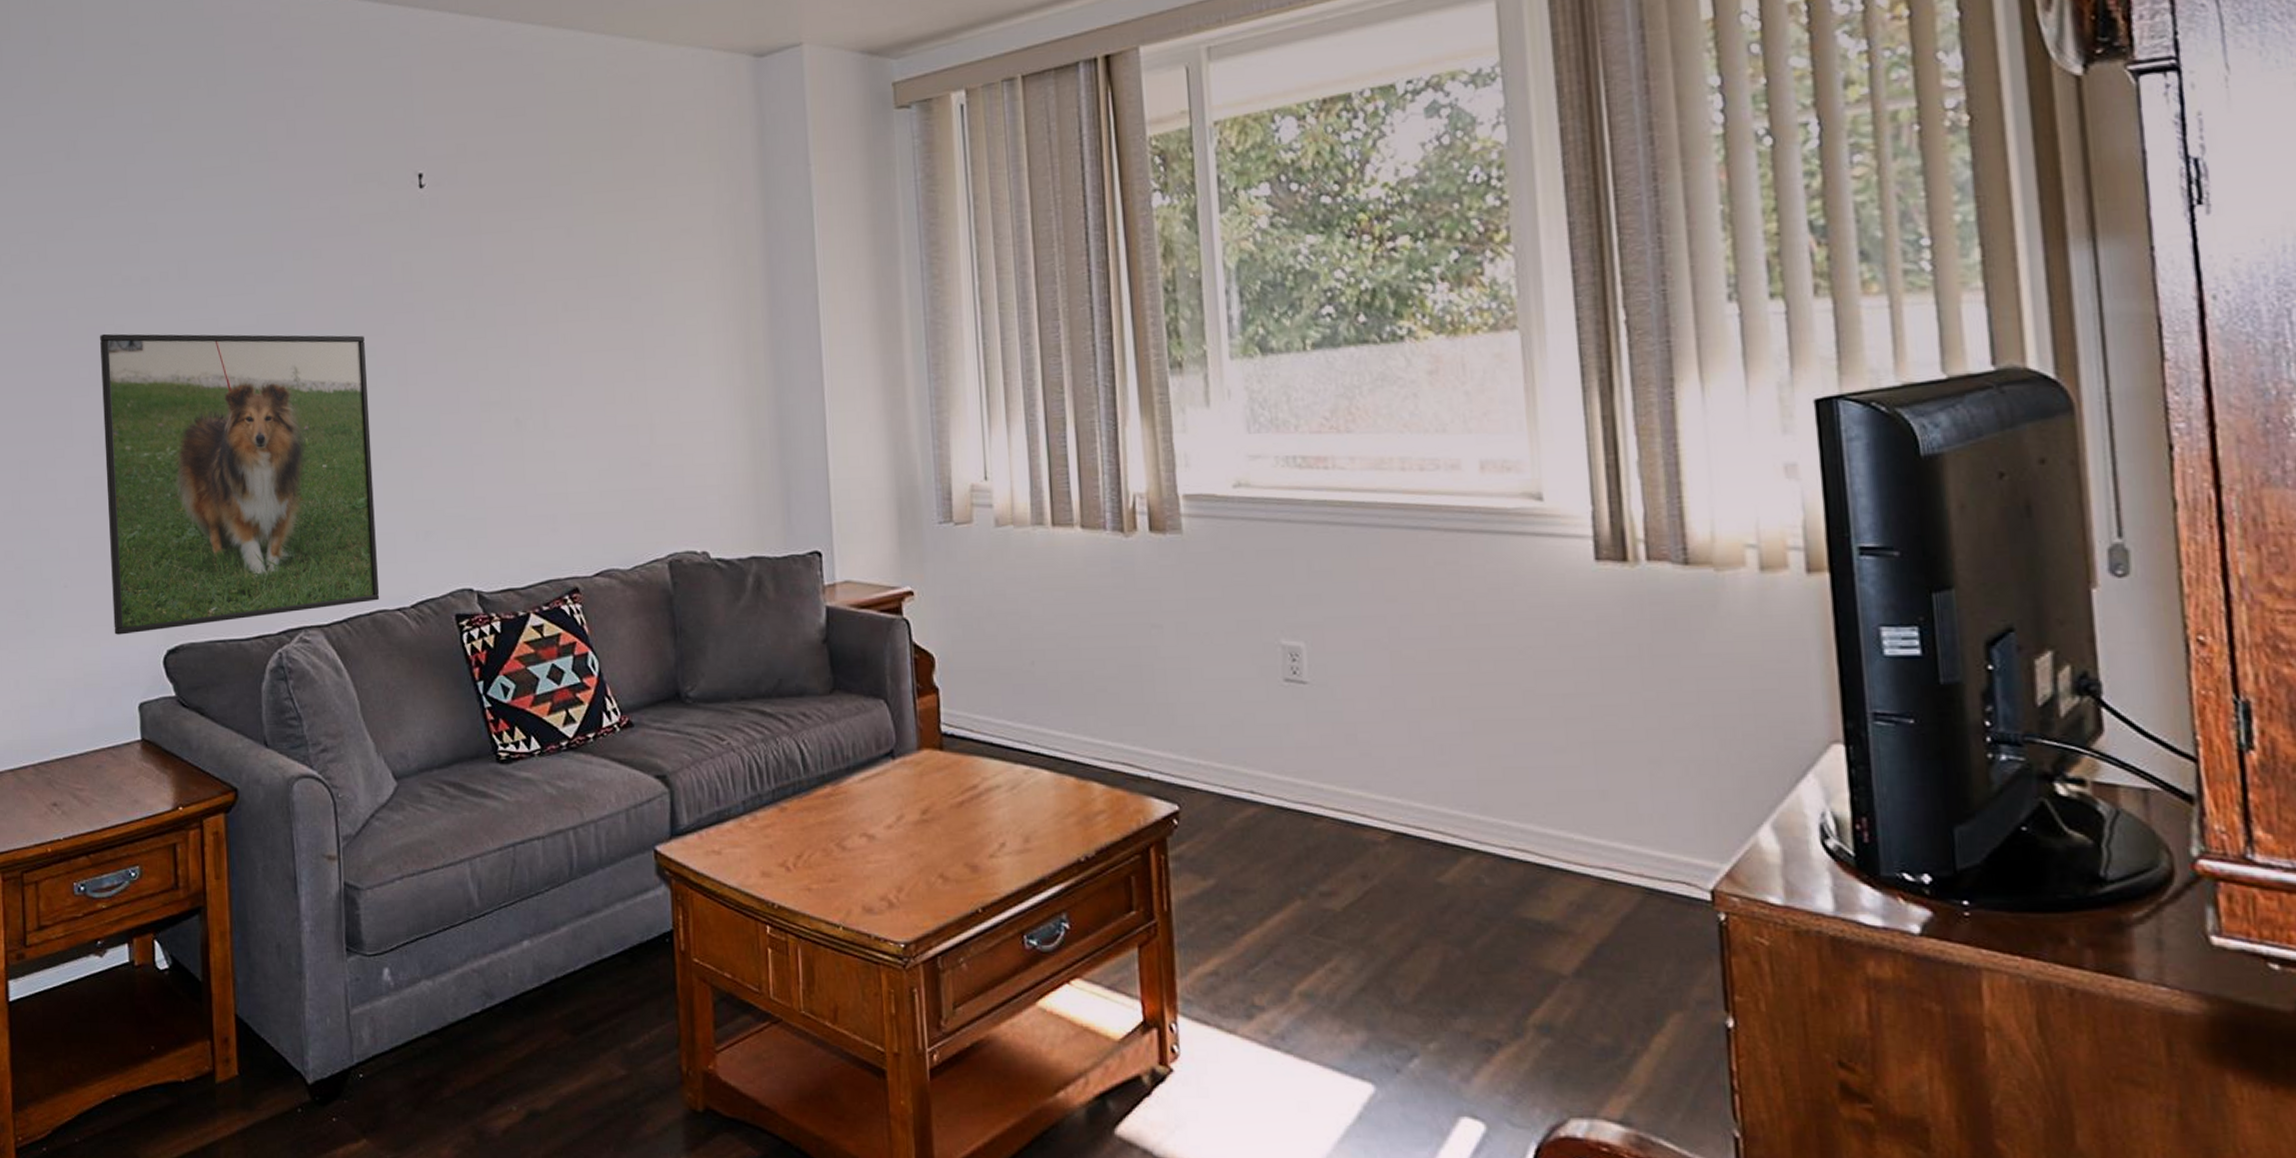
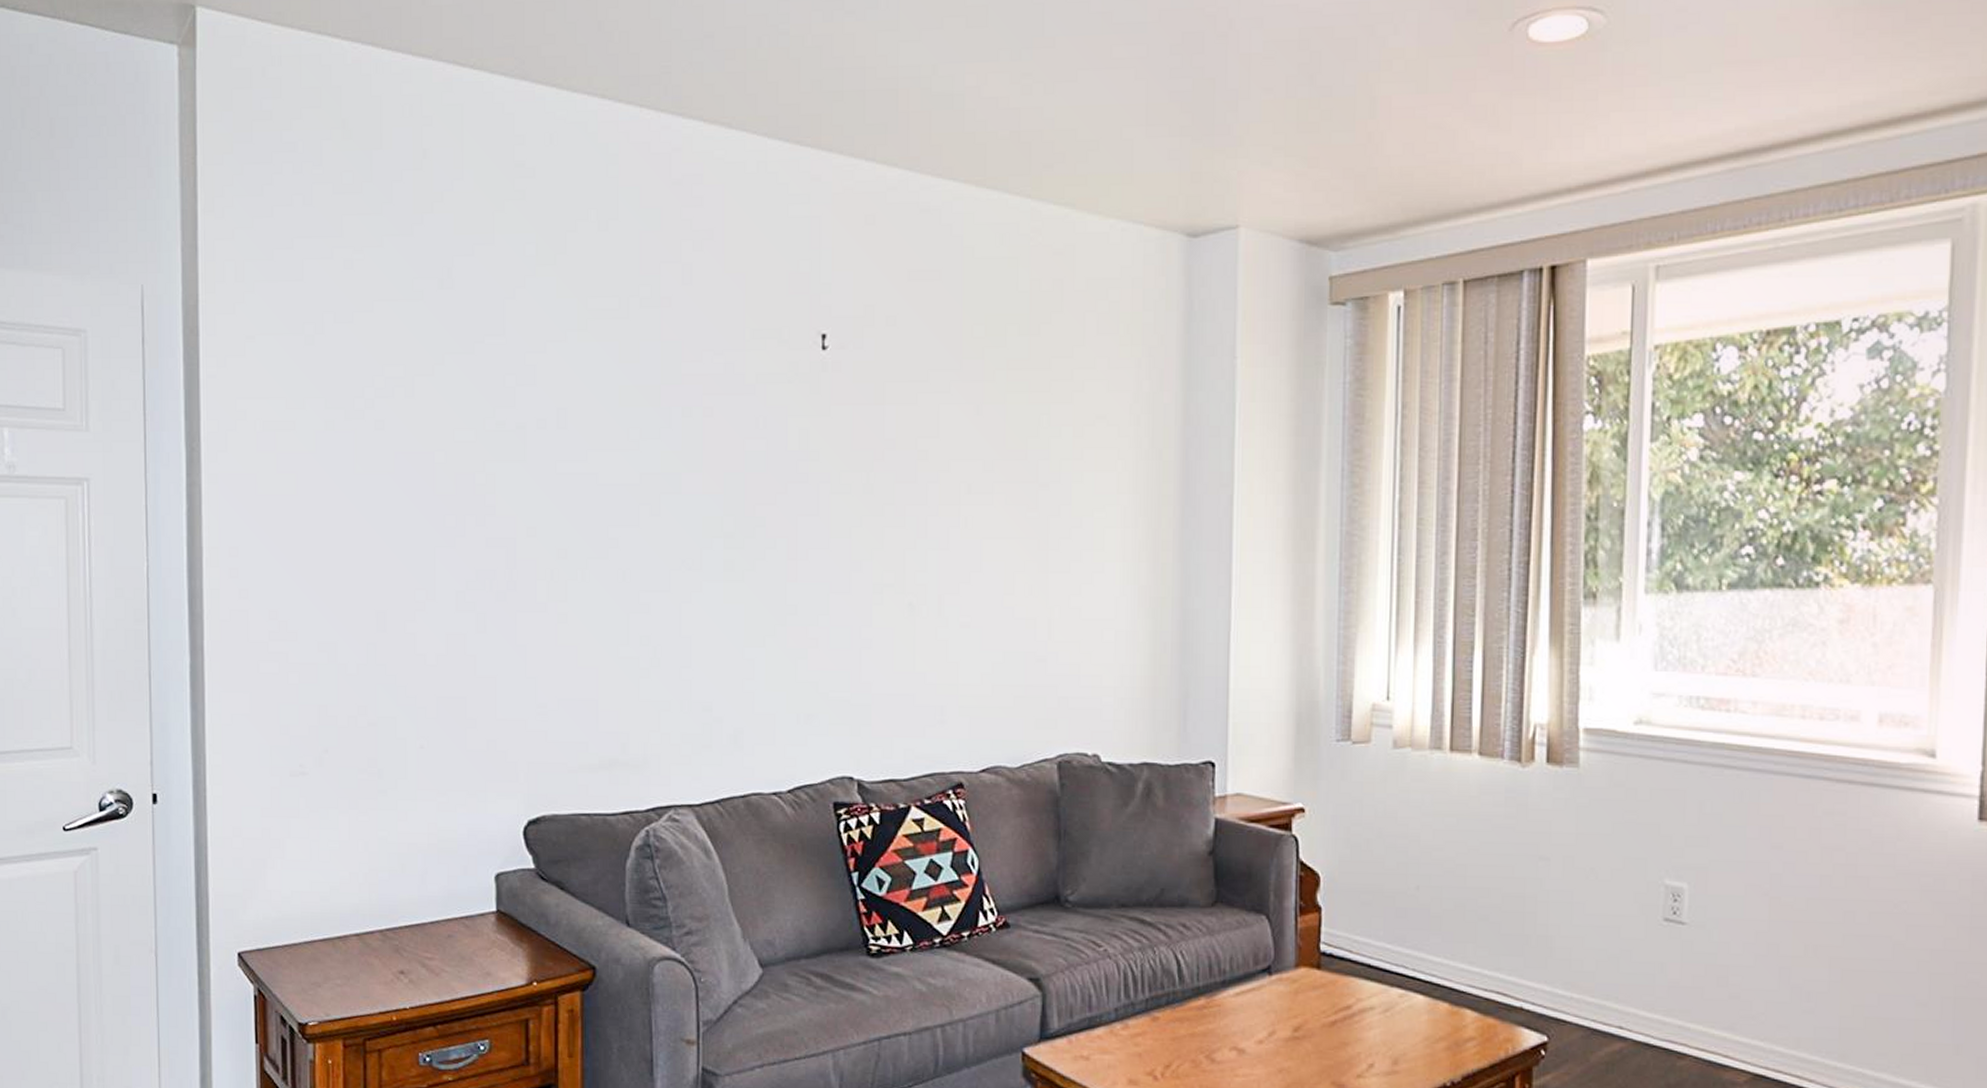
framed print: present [100,333,380,635] -> none [469,481,755,802]

